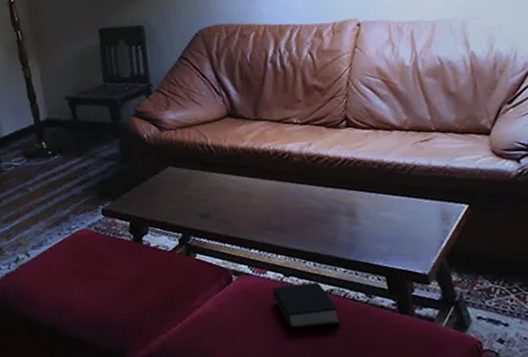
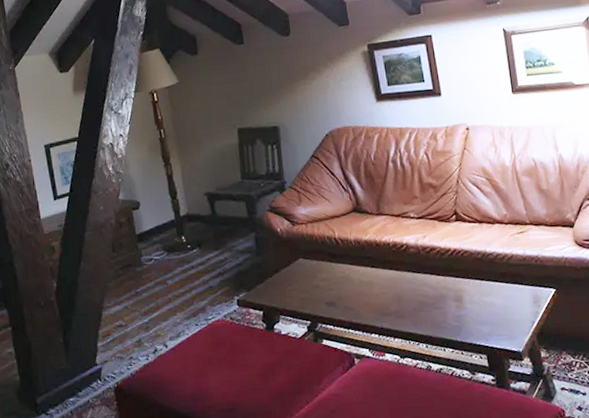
book: present [272,282,341,330] -> none [389,362,448,407]

